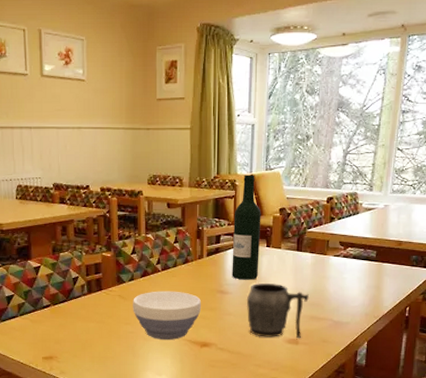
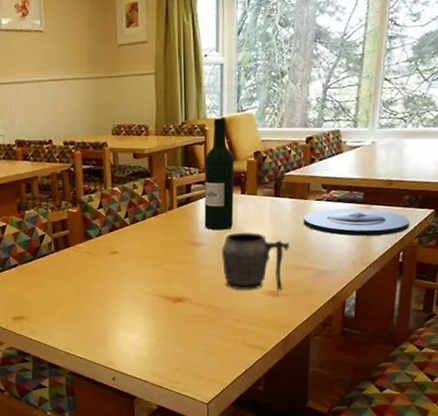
bowl: present [133,291,201,340] -> none [101,245,173,296]
plate: none [322,265,416,291] -> present [303,208,410,236]

